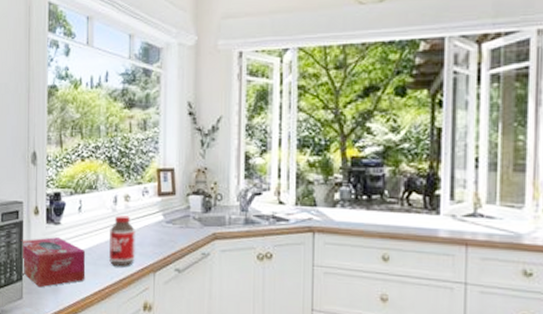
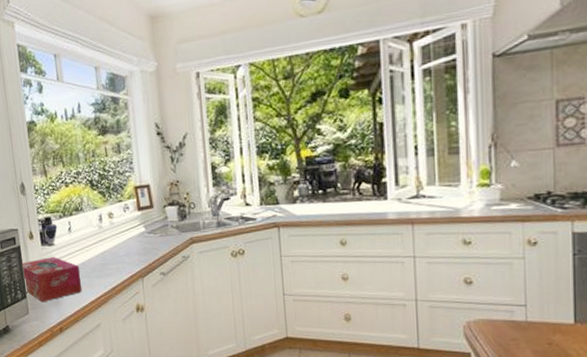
bottle: present [109,215,135,267] -> none [98,231,124,277]

